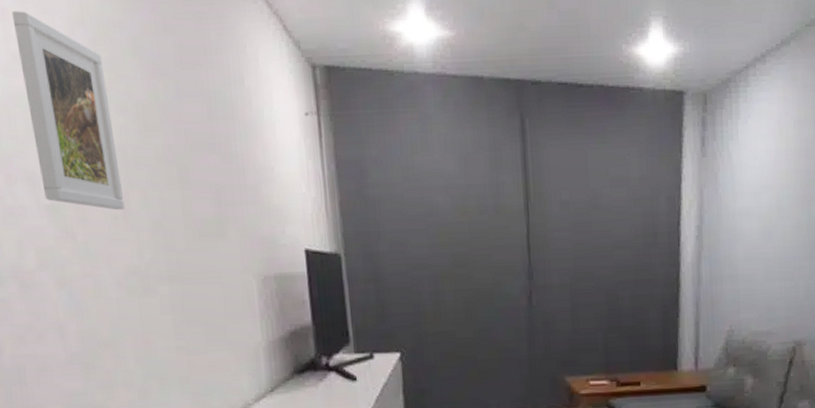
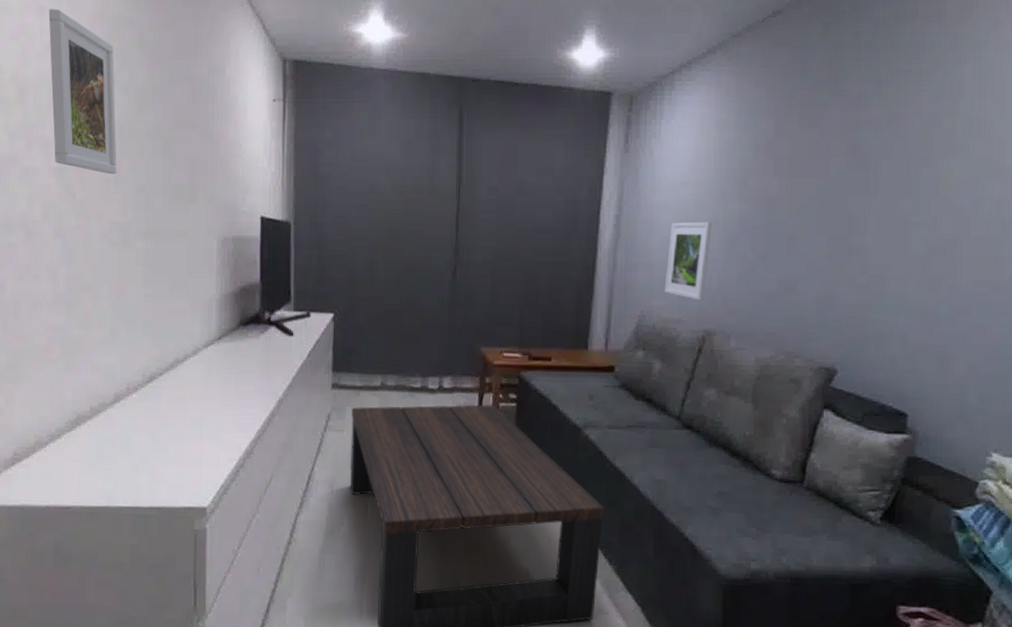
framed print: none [751,227,796,310] -> present [664,221,712,300]

